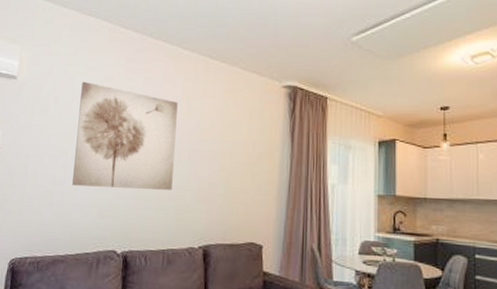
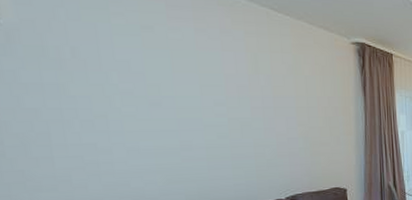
wall art: present [72,81,178,190] -> none [108,29,249,152]

